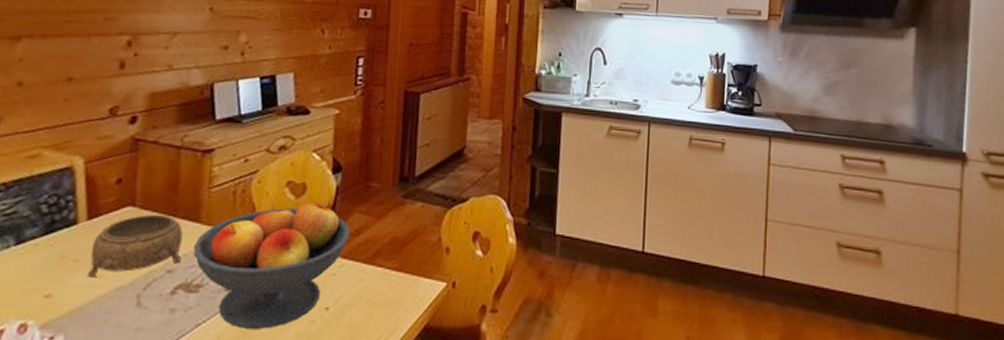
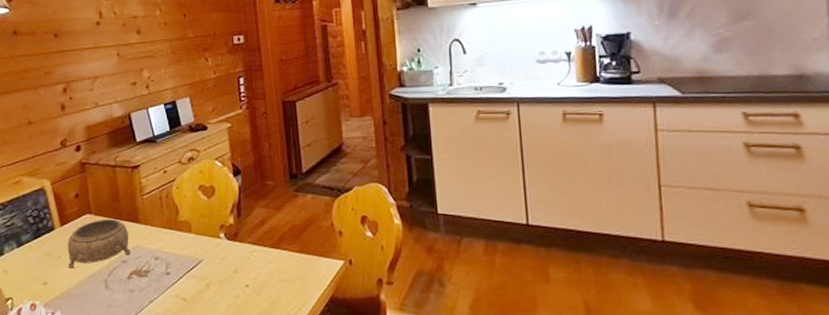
fruit bowl: present [193,201,350,329] -> none [138,199,256,303]

